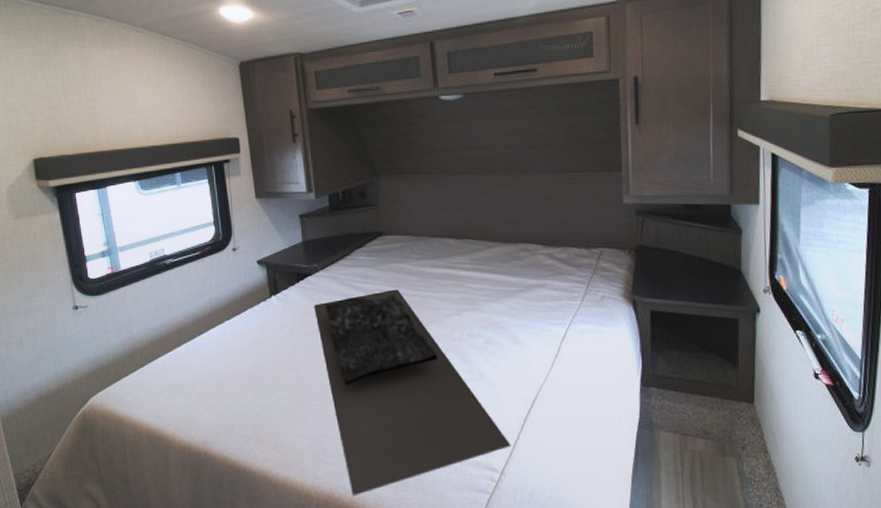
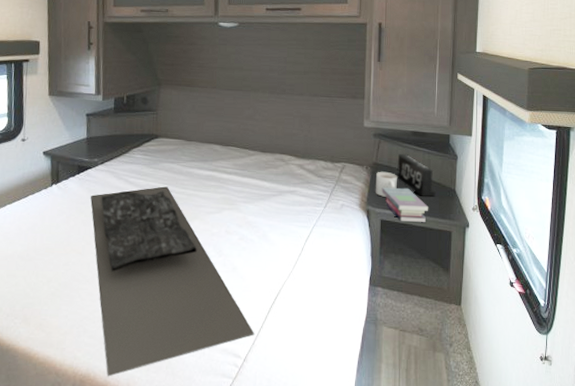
mug: none [641,254,668,284] -> present [375,171,397,197]
books: none [649,273,709,312] -> present [381,188,429,223]
alarm clock: none [667,231,717,280] -> present [397,153,436,197]

